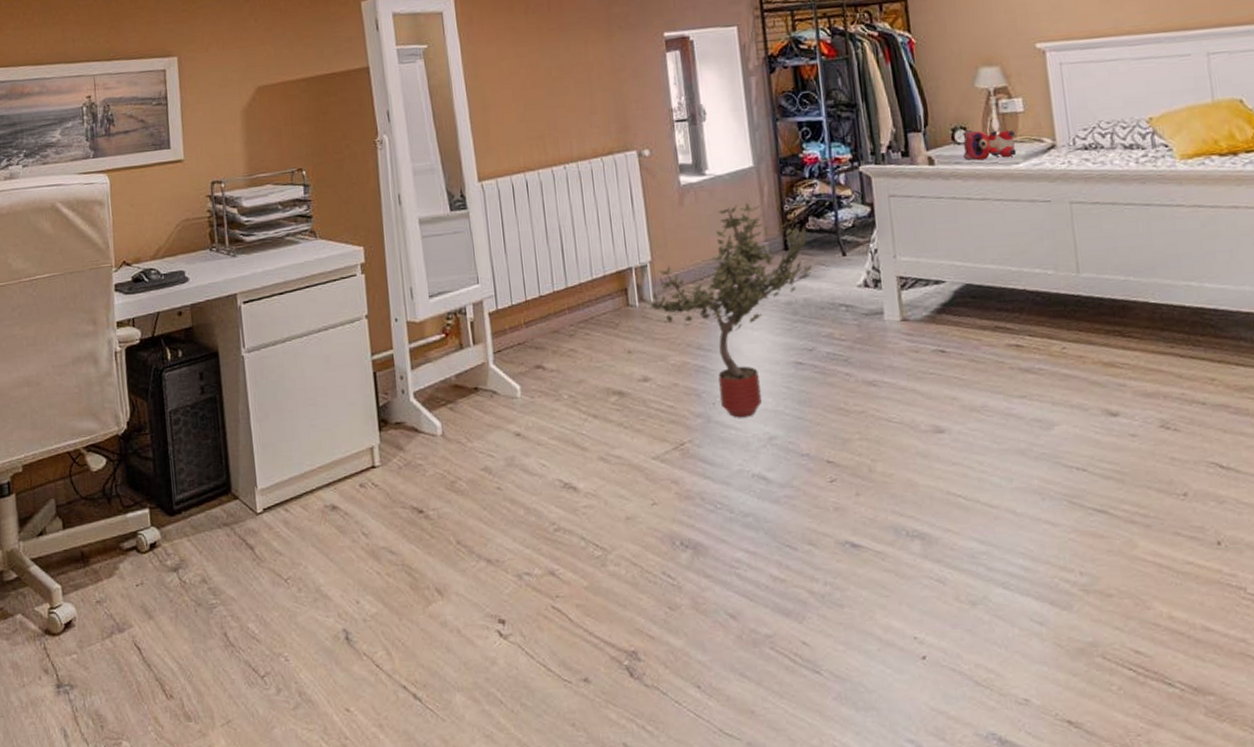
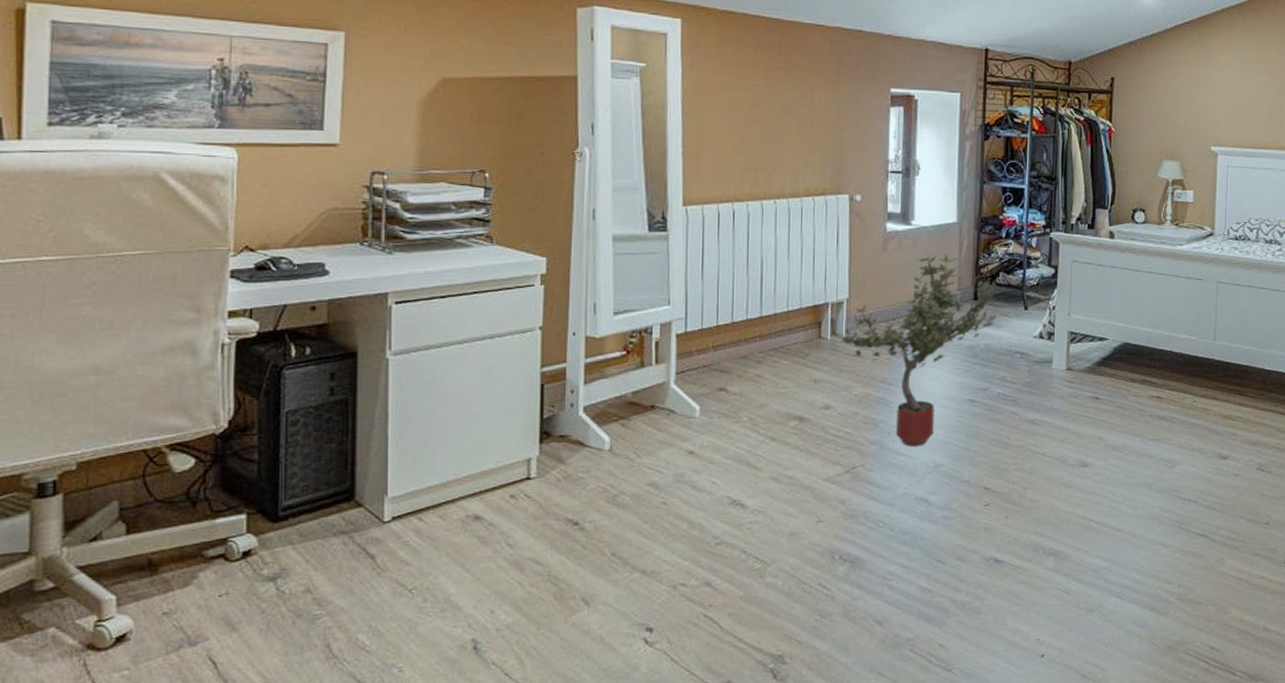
stuffed animal: present [962,129,1017,161] -> none [1139,213,1183,240]

